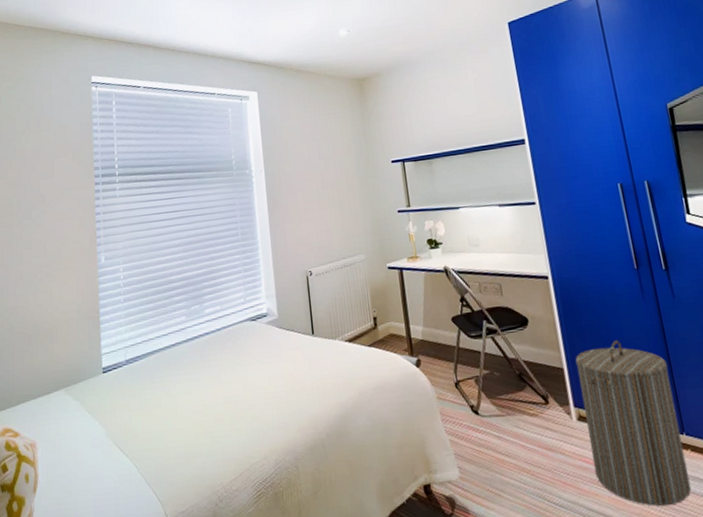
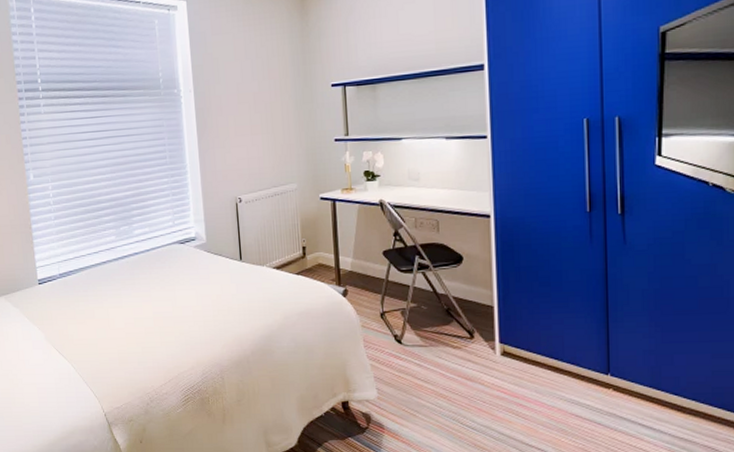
laundry hamper: present [575,340,692,506] -> none [507,282,607,435]

